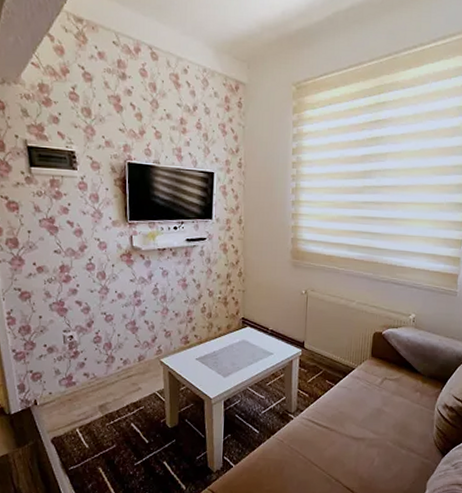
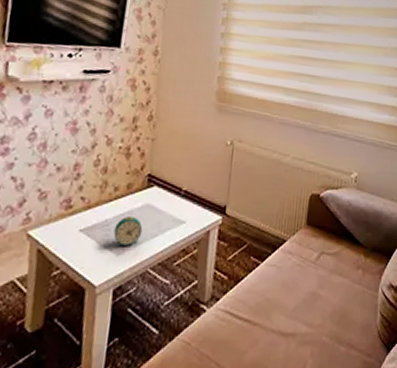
alarm clock: none [220,348,242,370] -> present [113,215,143,245]

